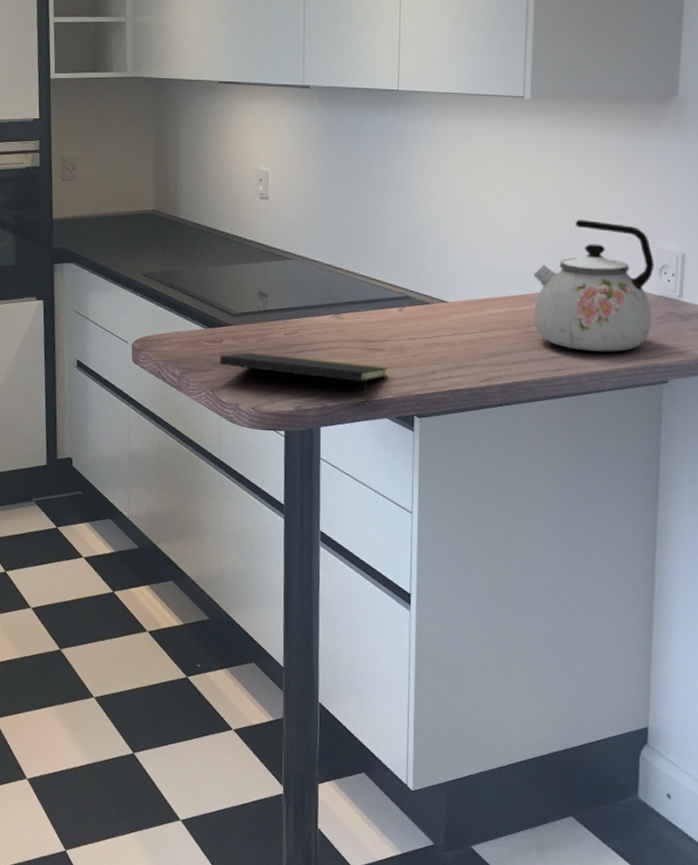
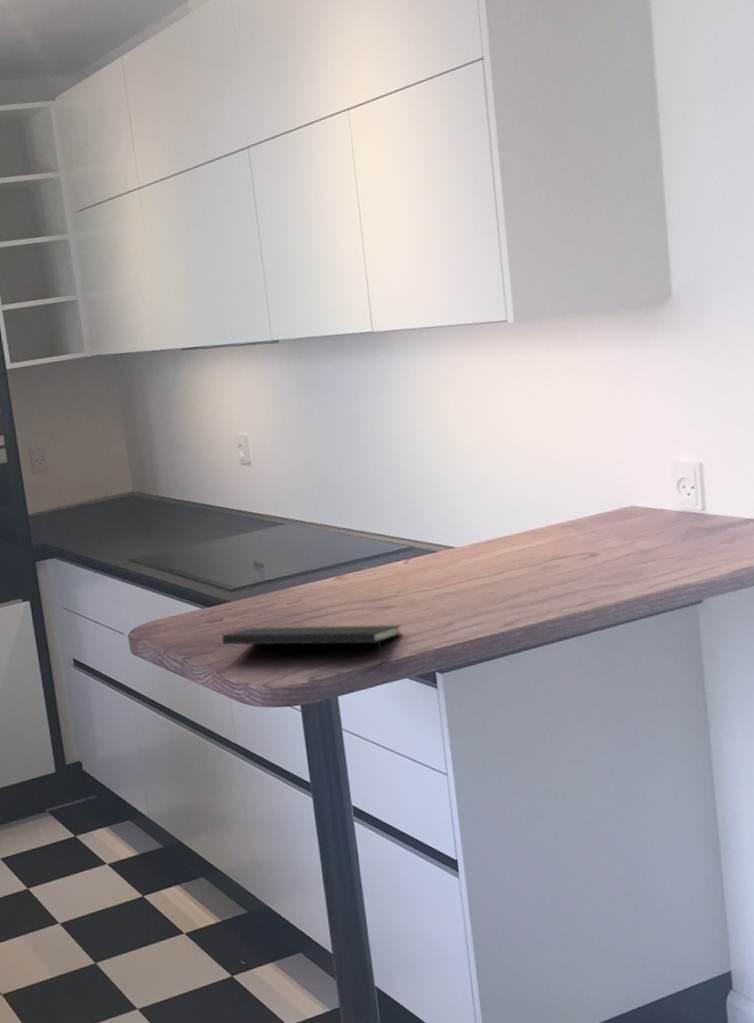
kettle: present [534,220,654,352] -> none [543,441,677,581]

